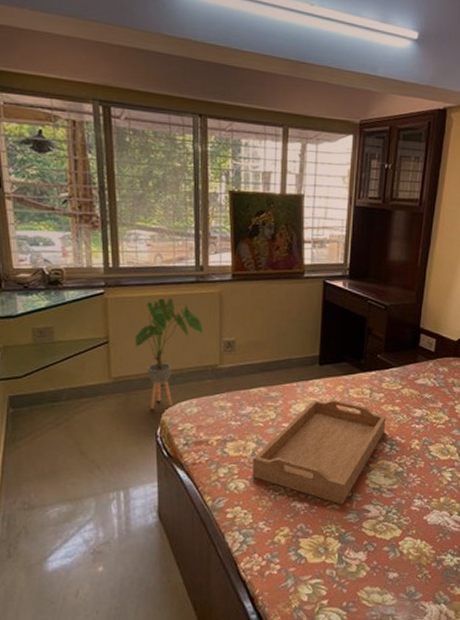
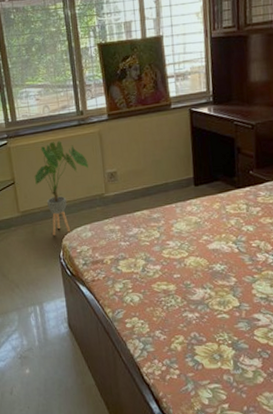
serving tray: present [252,400,387,505] -> none [143,216,266,314]

